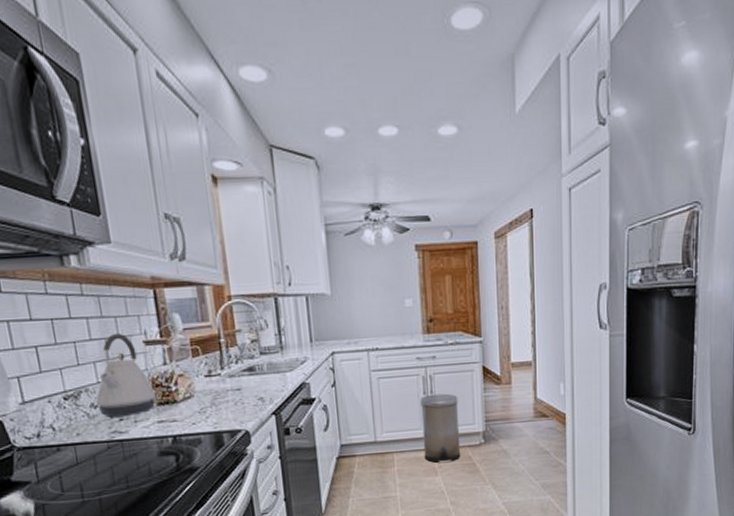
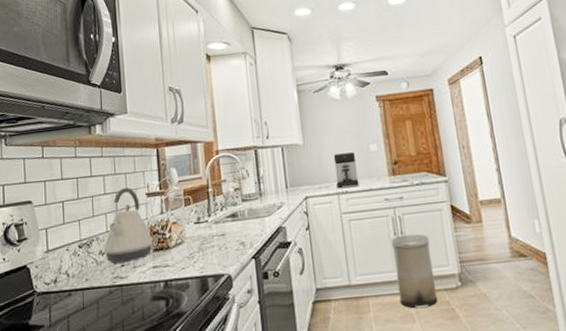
coffee maker: none [364,306,391,345] -> present [333,152,360,189]

